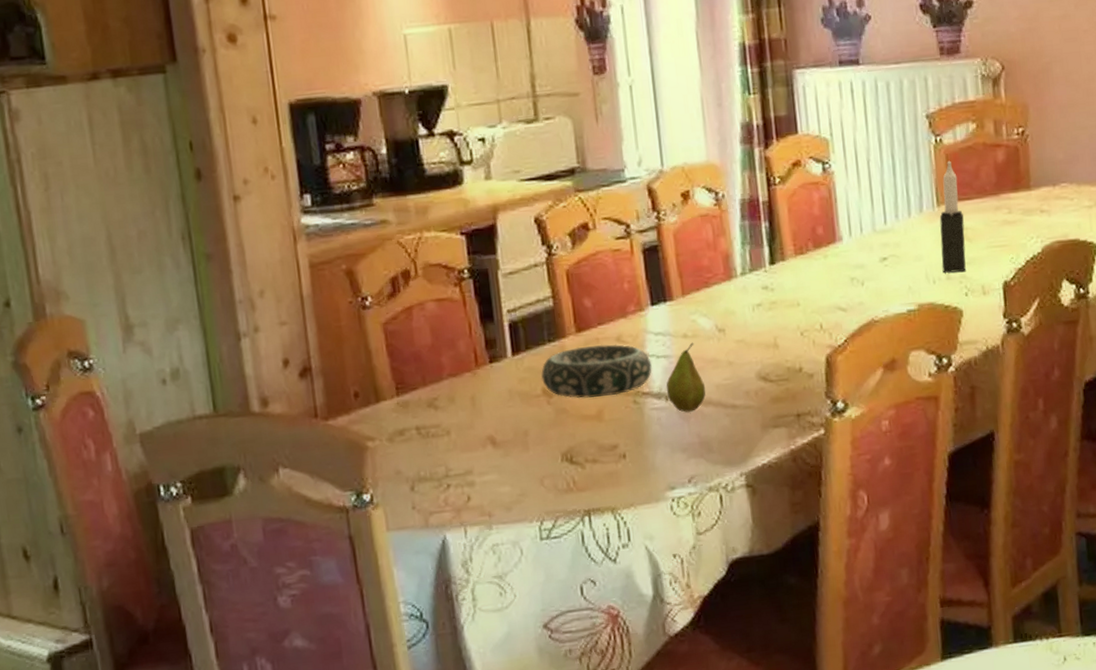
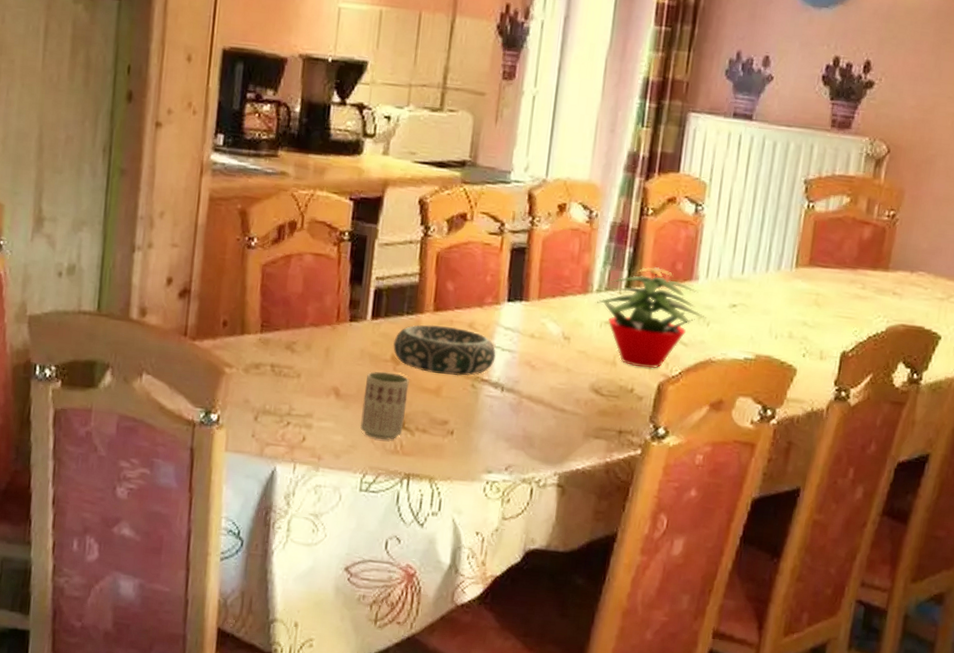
cup: none [521,407,572,482] -> present [360,371,409,440]
fruit: present [666,342,706,413] -> none [504,343,541,407]
potted flower: none [744,236,859,344] -> present [597,267,706,369]
candle: present [939,160,966,273] -> none [786,227,821,334]

